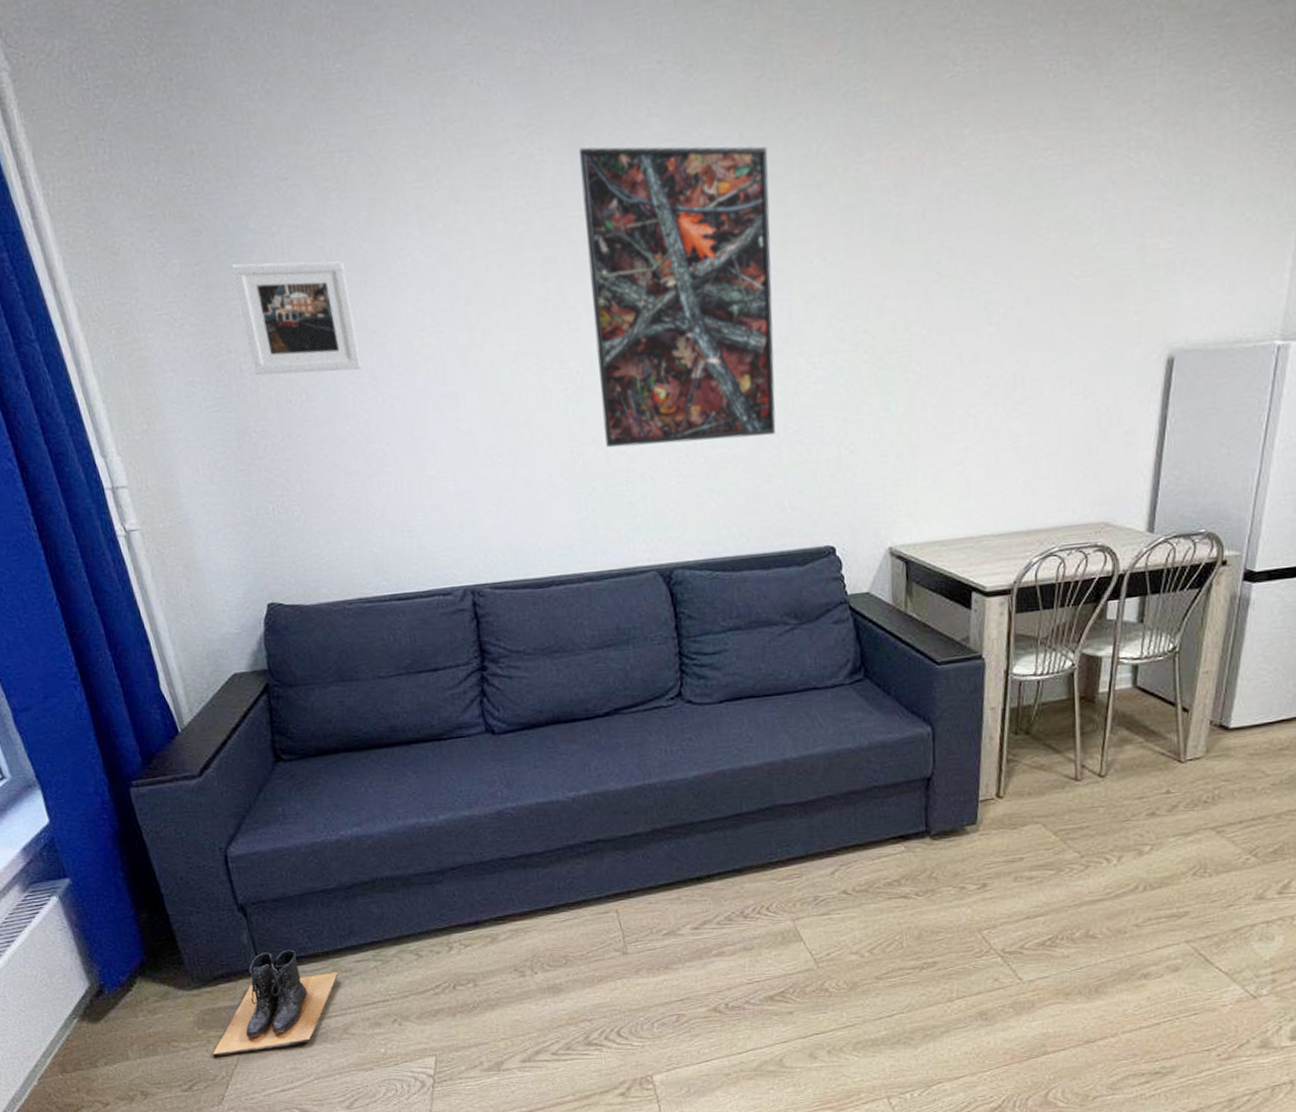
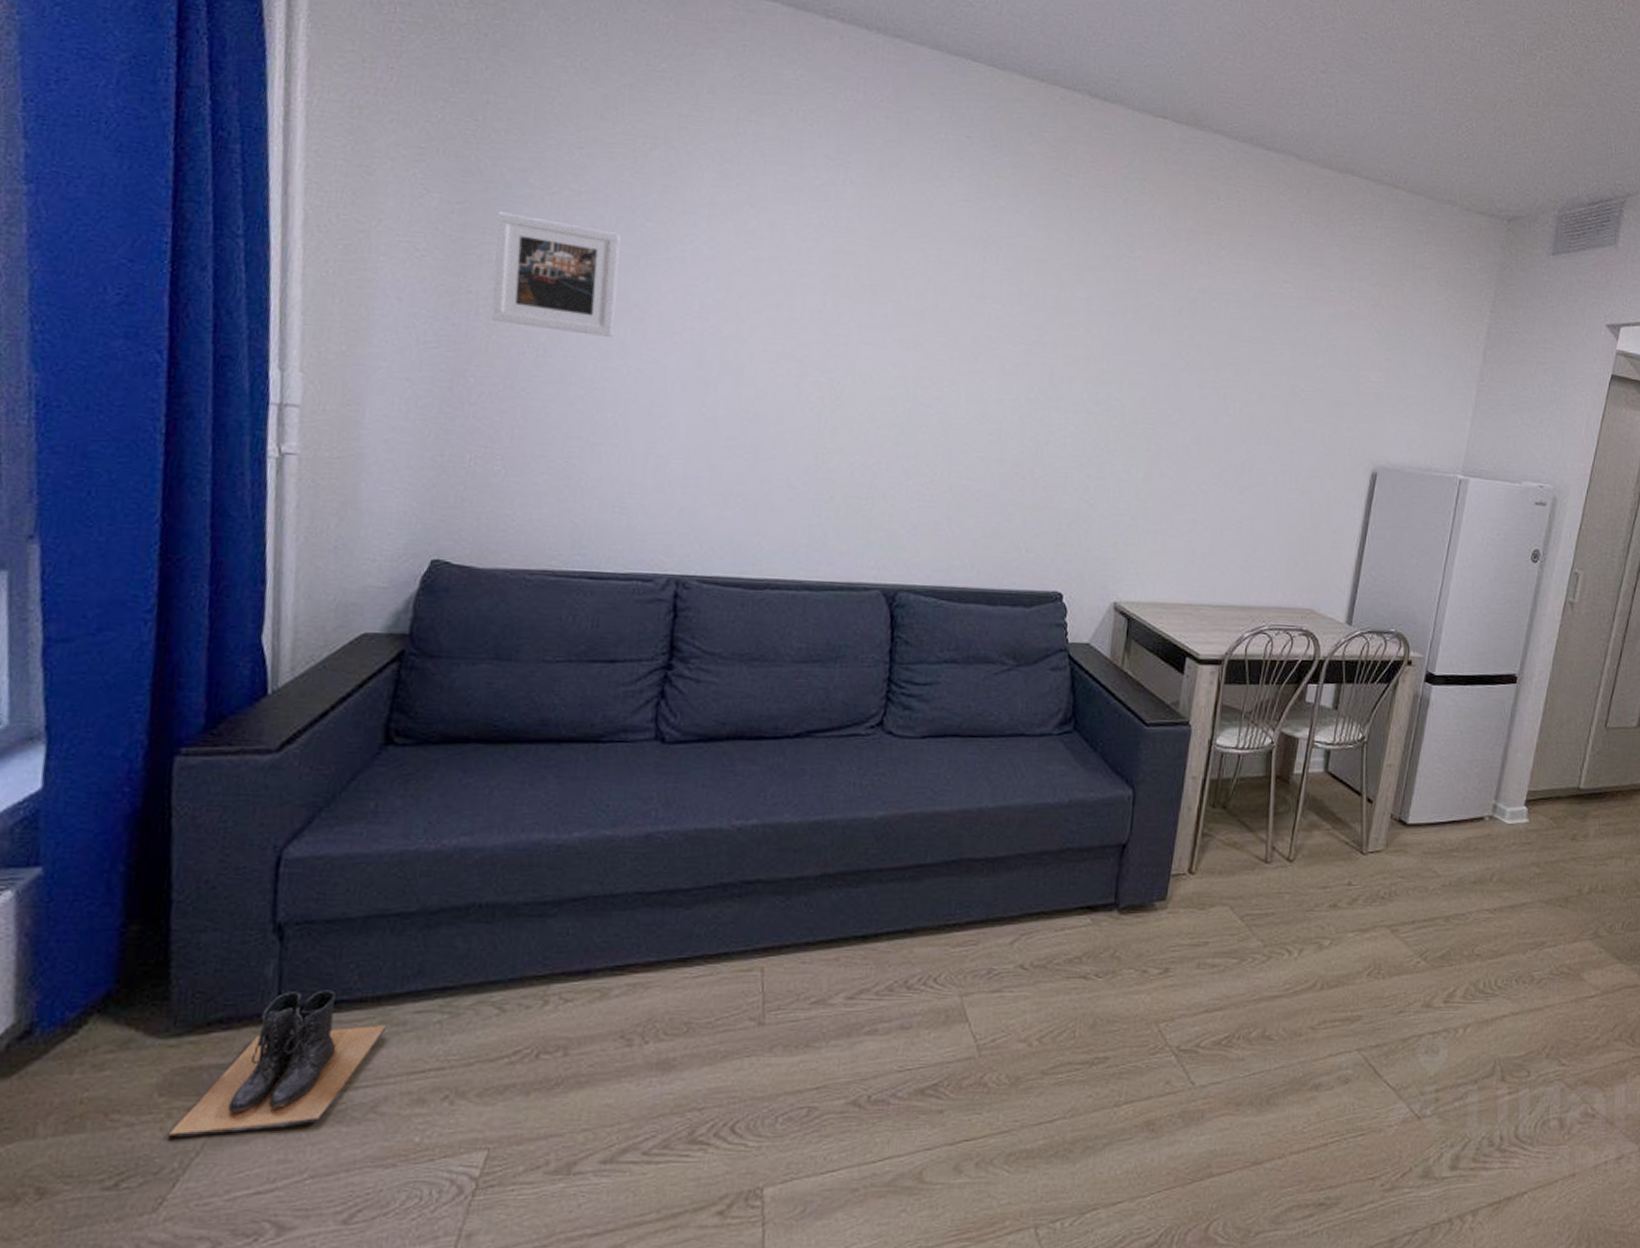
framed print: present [579,146,776,448] -> none [853,188,1052,477]

